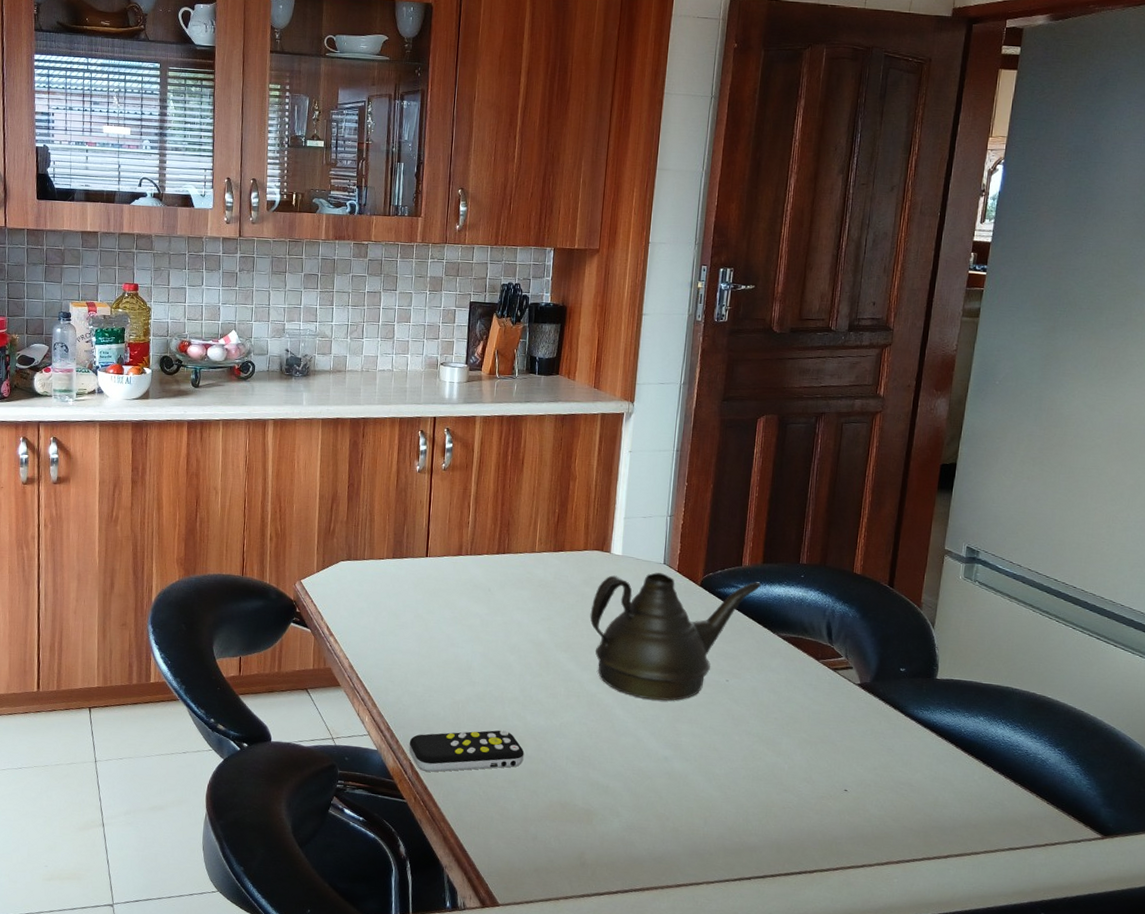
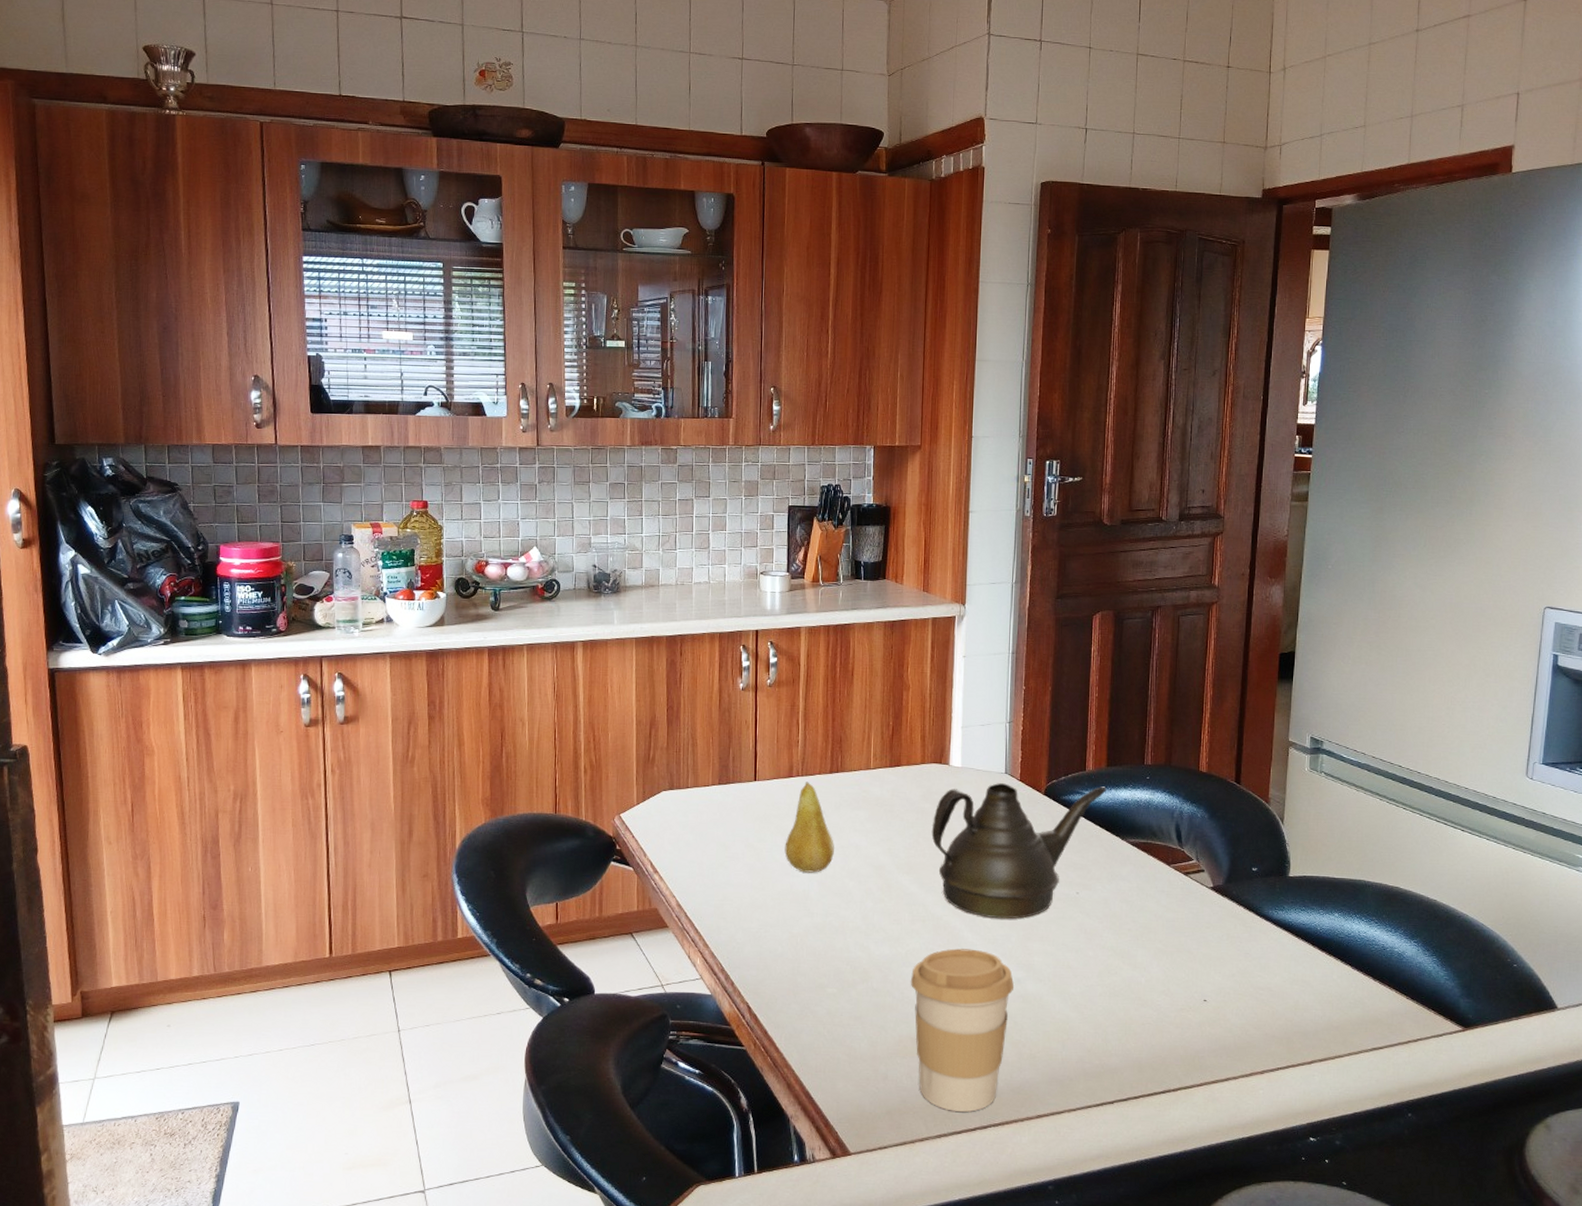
remote control: present [409,730,524,772] -> none [745,963,870,1014]
fruit: none [451,560,498,645] -> present [784,781,834,873]
coffee cup: none [562,724,662,876] -> present [910,948,1015,1112]

